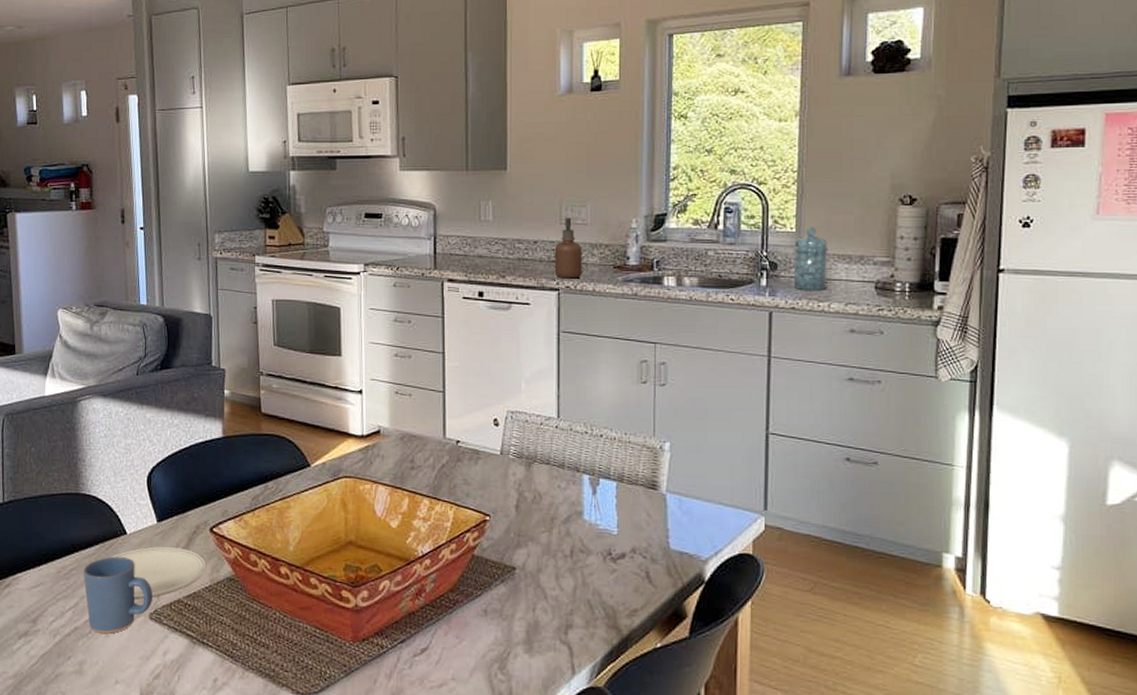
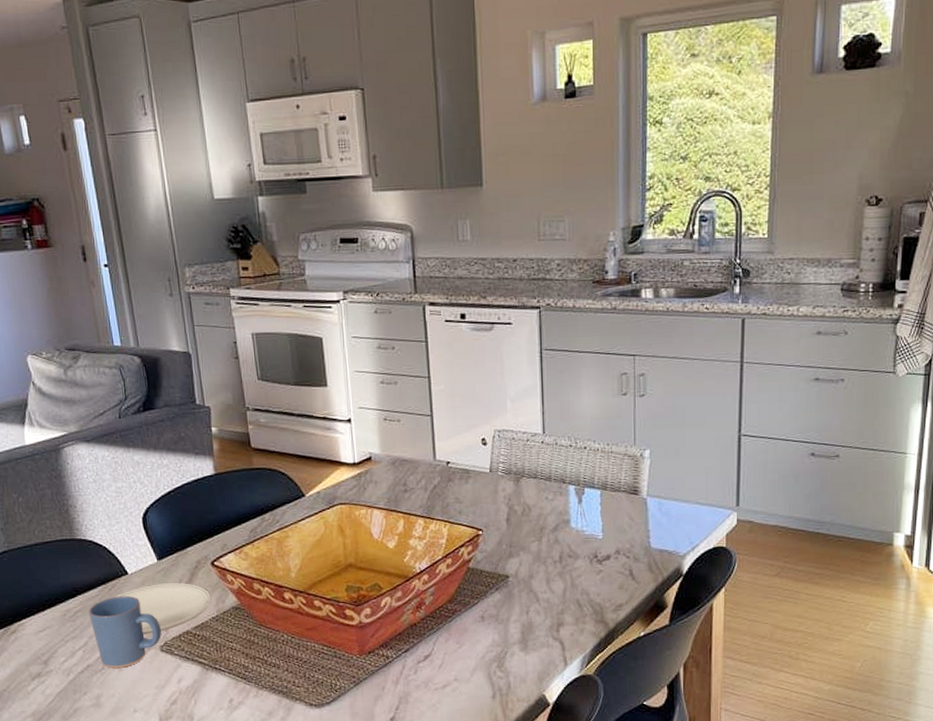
soap dispenser: present [554,217,582,280] -> none [534,233,562,298]
canister: present [793,227,829,291] -> none [765,232,799,297]

